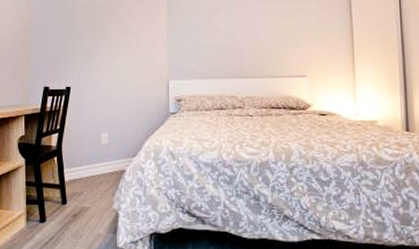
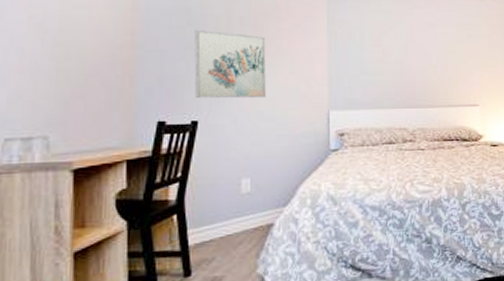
wall art: none [68,17,120,70] -> present [194,29,267,99]

